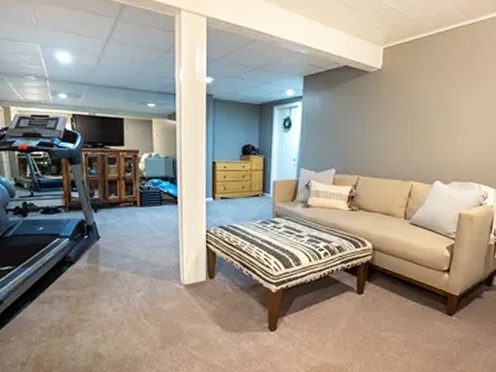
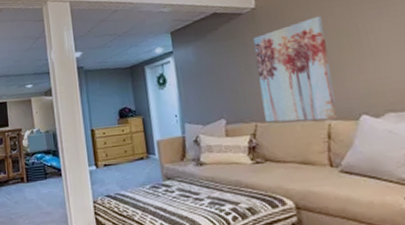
wall art: none [367,89,430,181] -> present [253,16,338,123]

